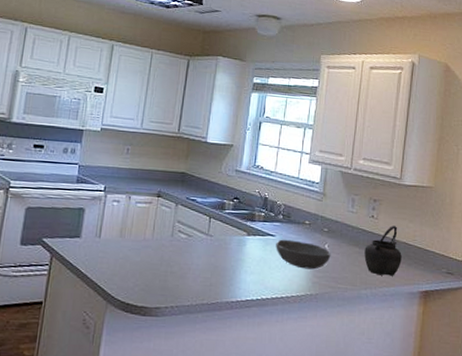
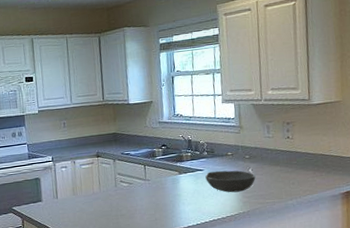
kettle: present [364,226,402,276] -> none [285,141,321,186]

